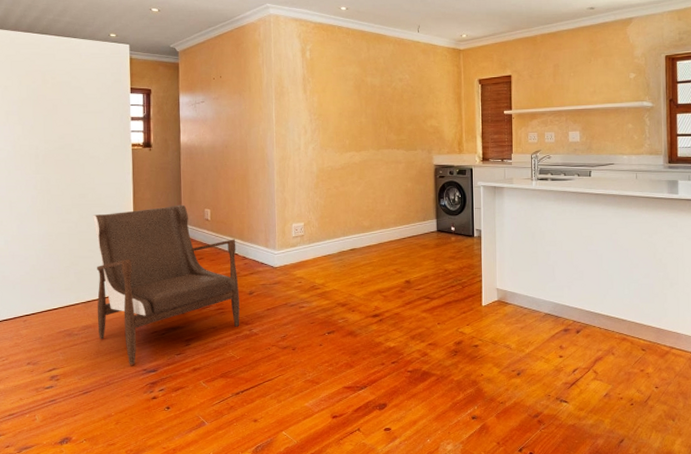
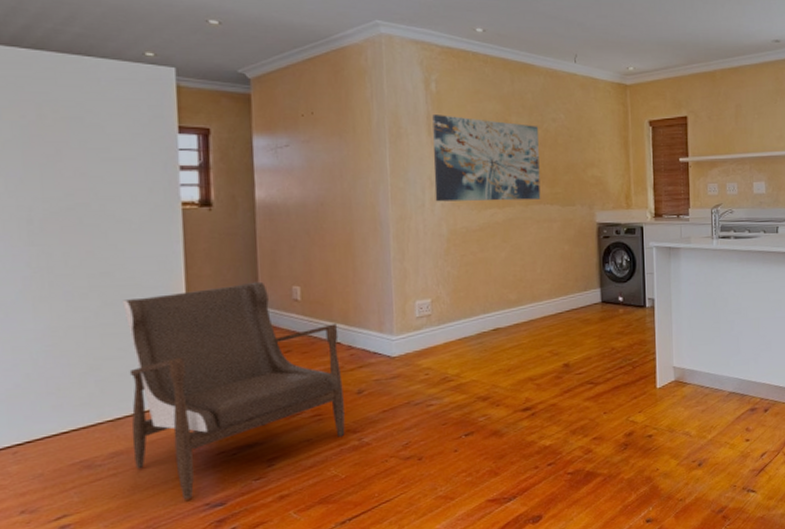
wall art: none [307,77,389,146] -> present [432,115,541,202]

